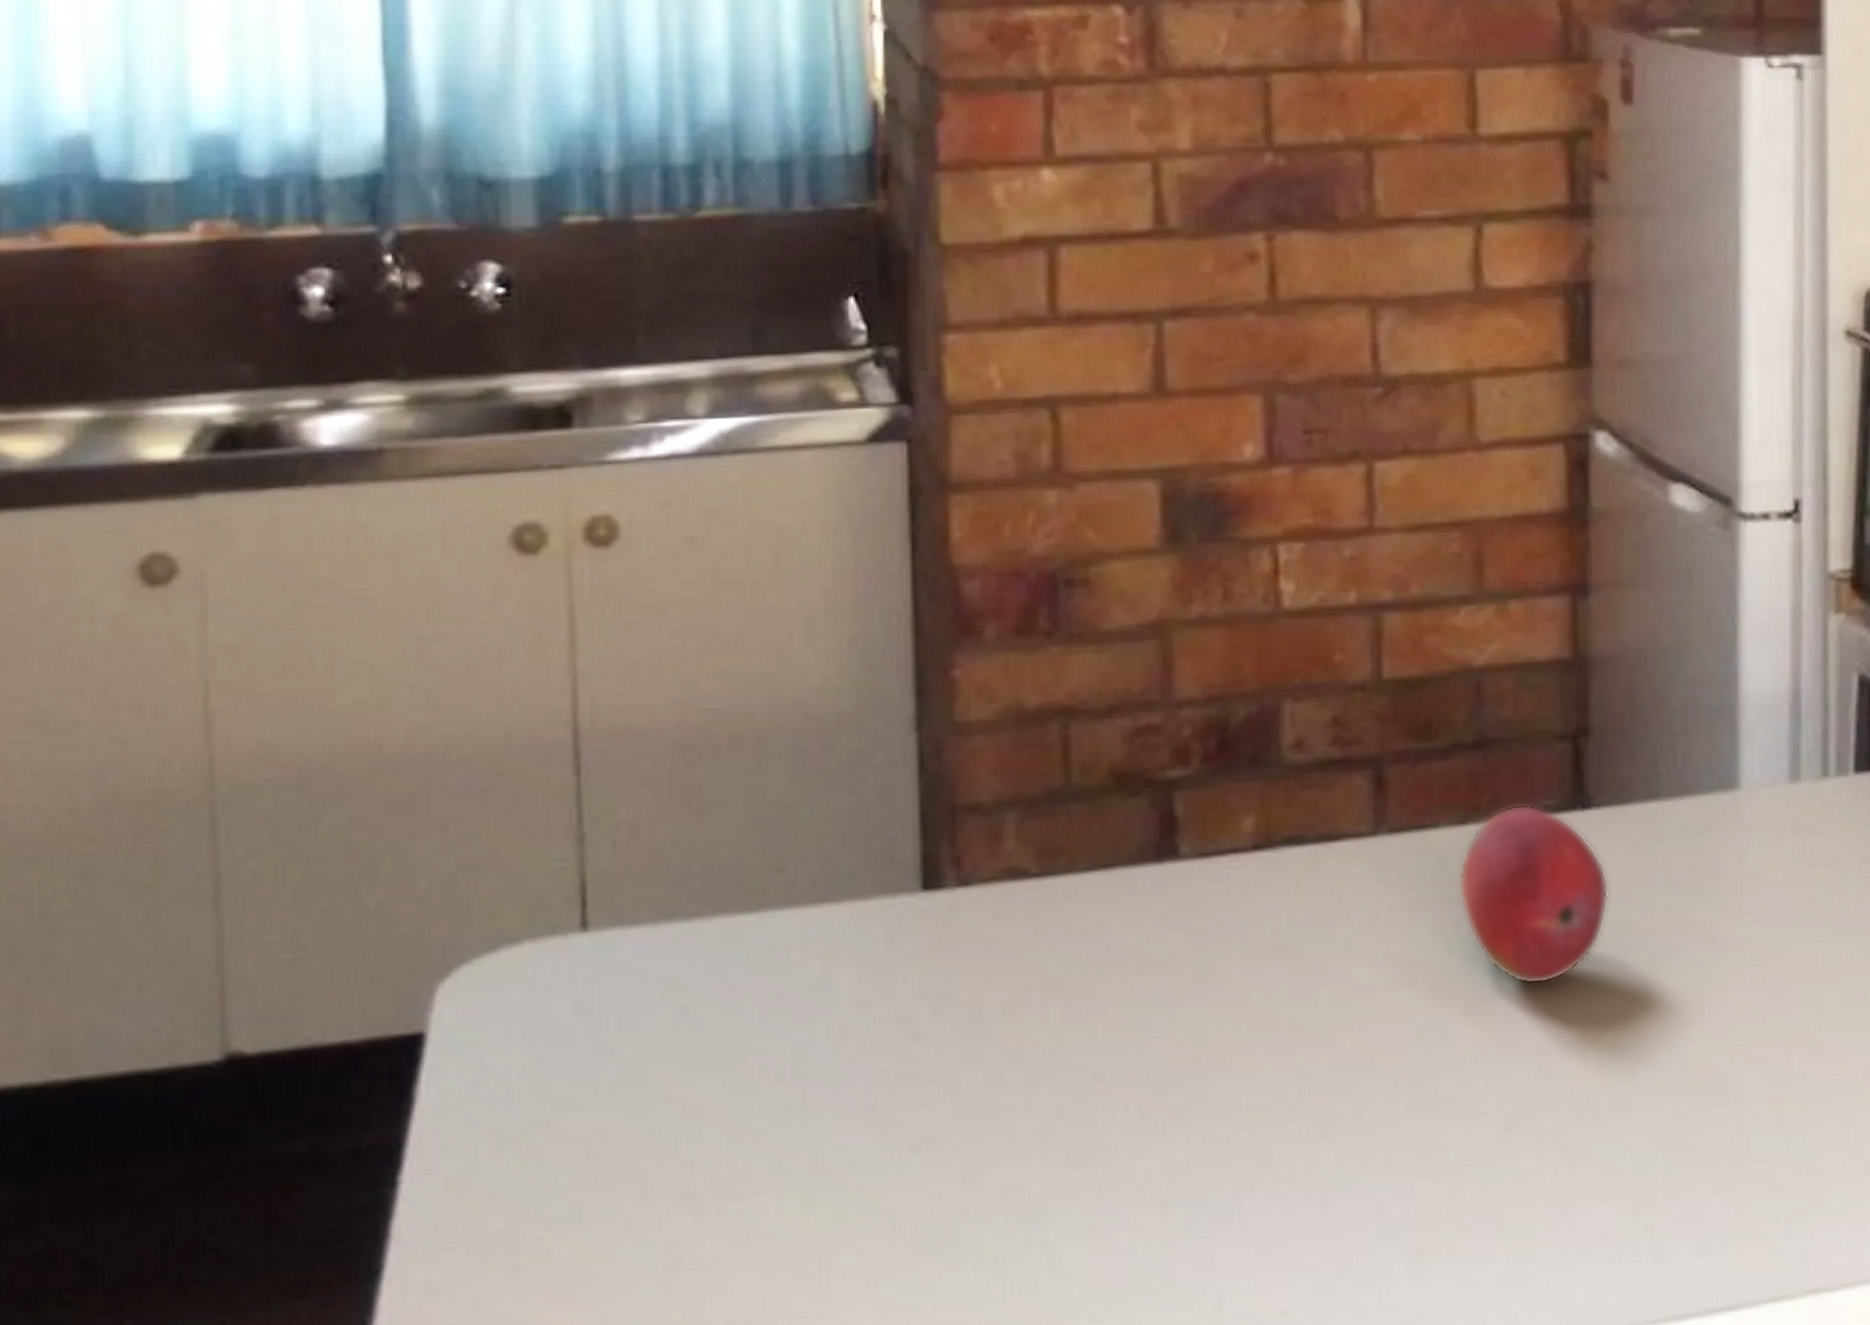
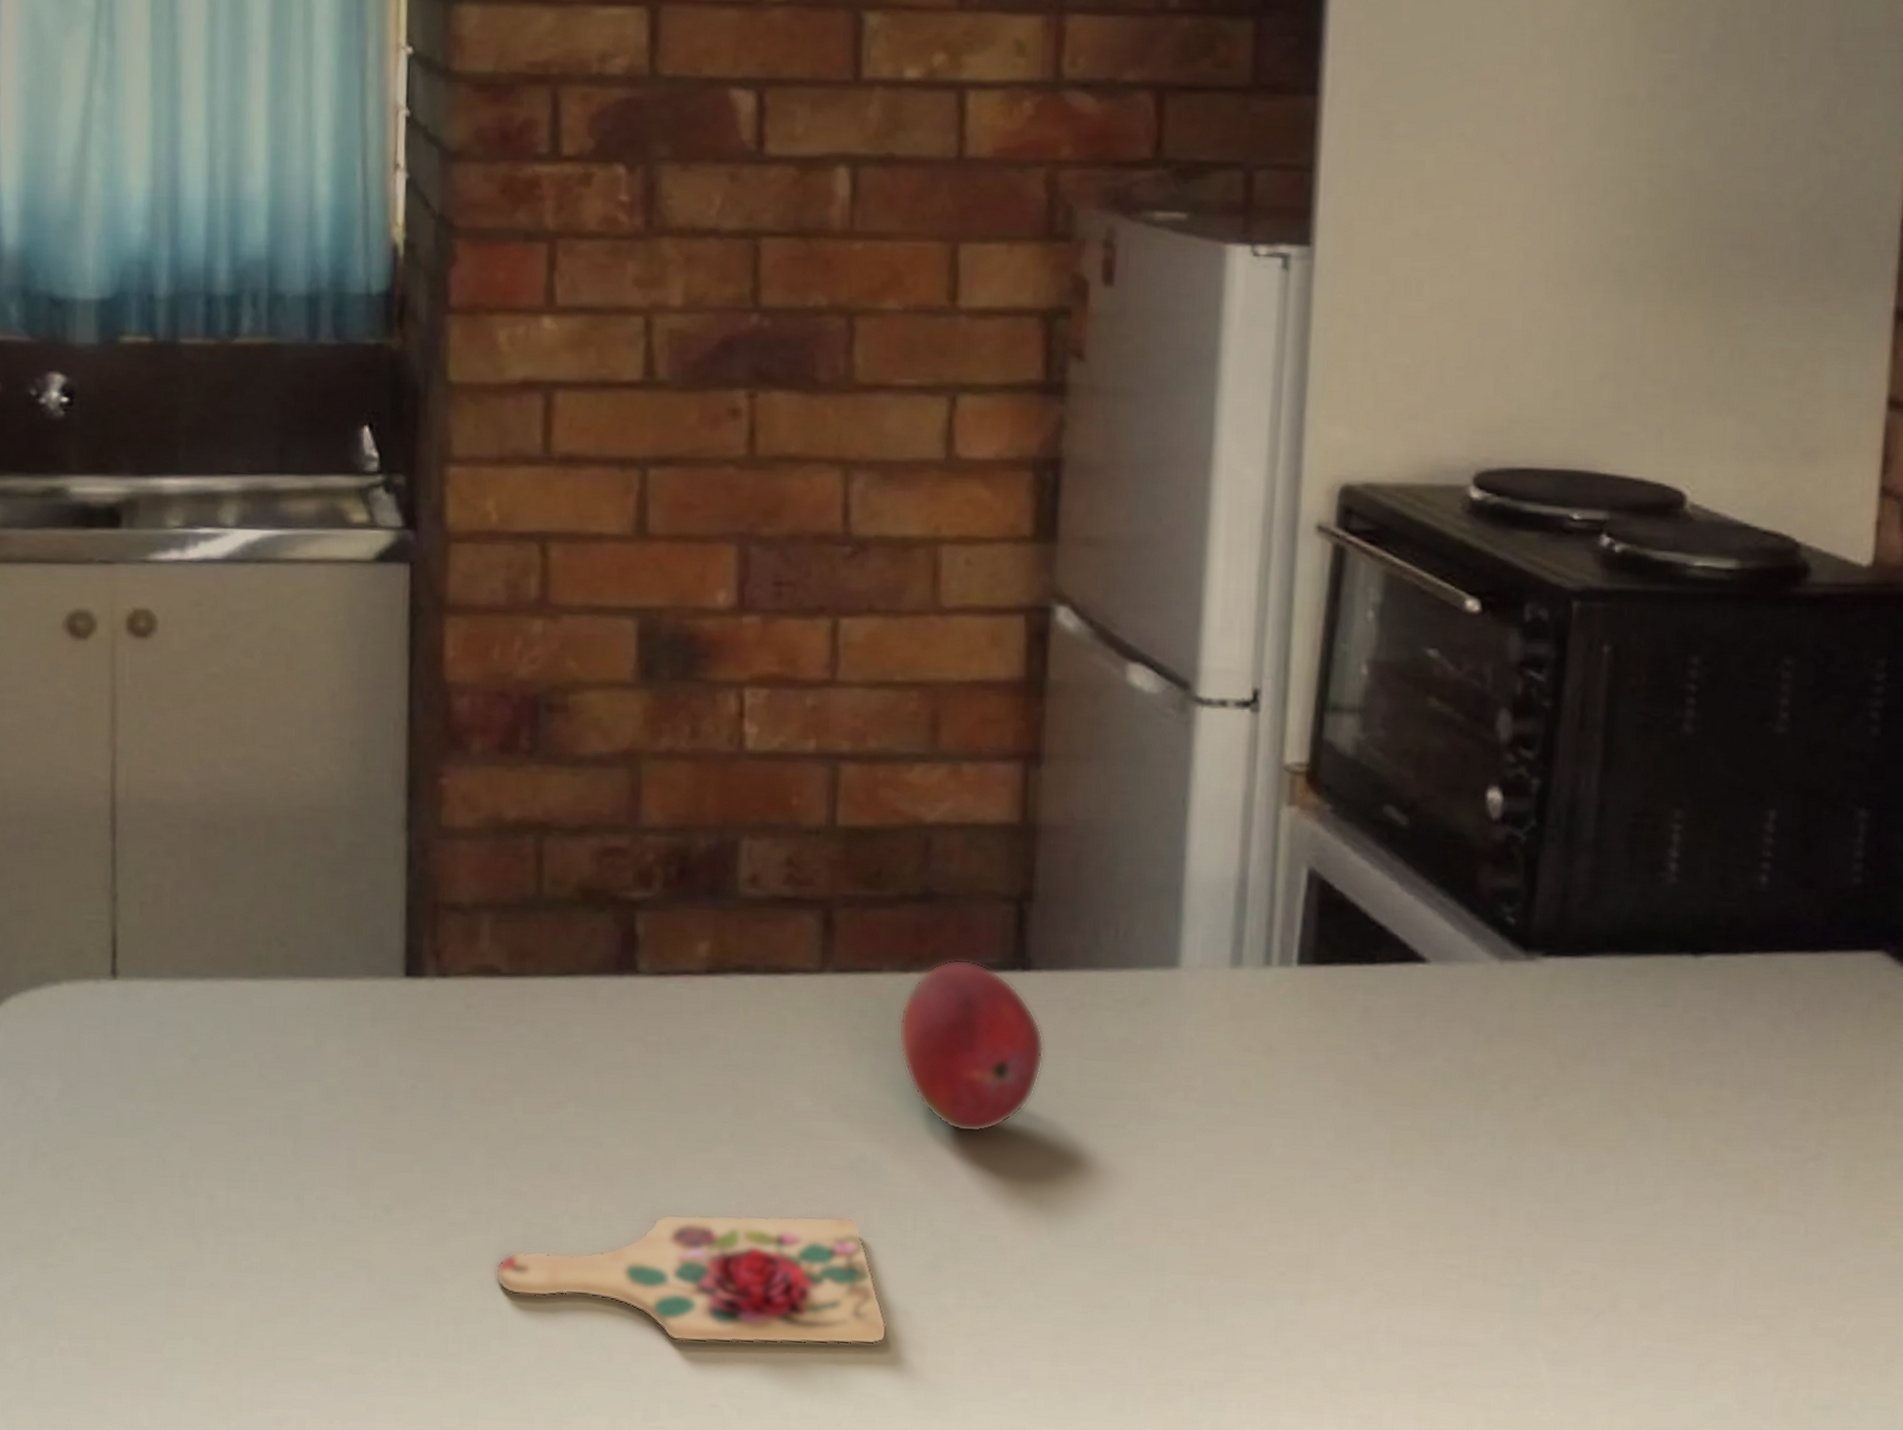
cutting board: none [1039,1090,1465,1249] -> present [495,1213,888,1345]

